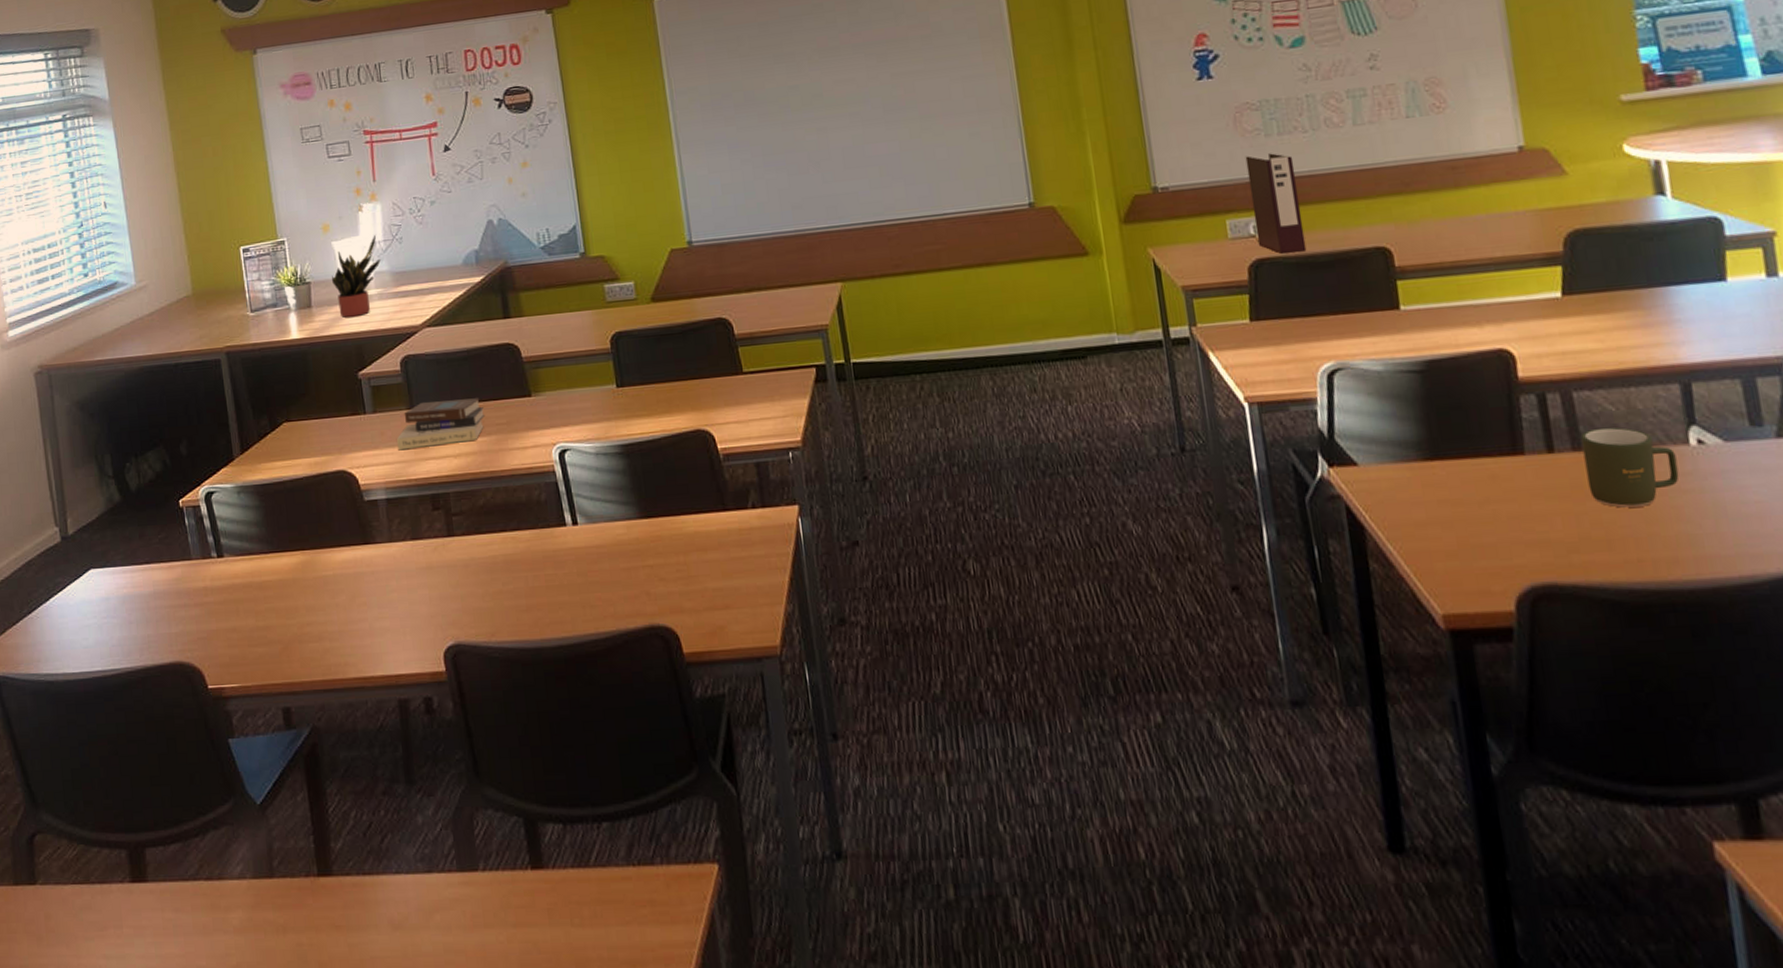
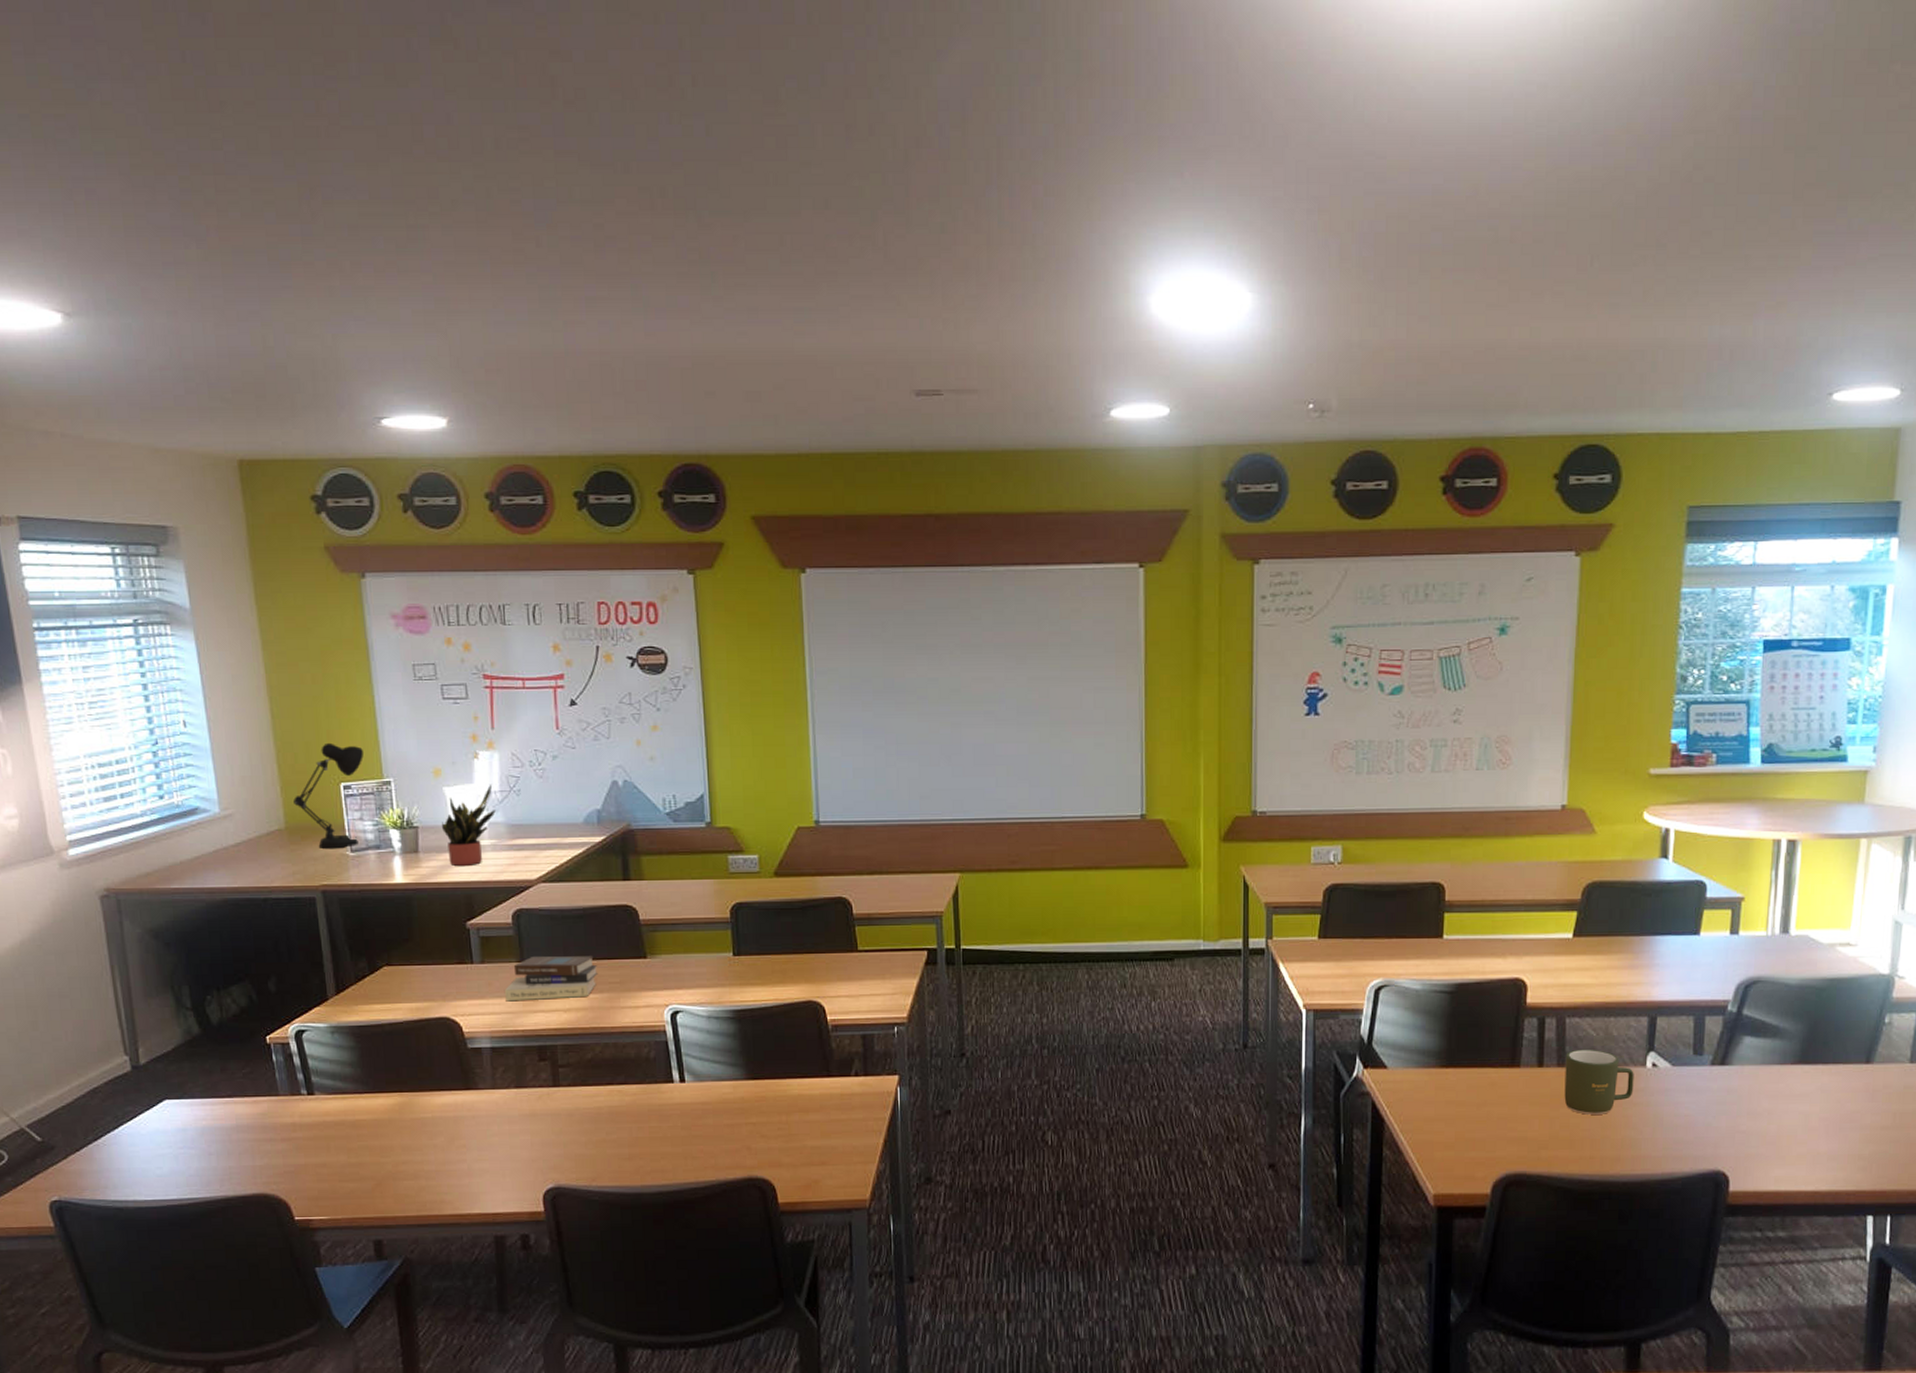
desk lamp: none [199,209,260,311] -> present [294,742,364,848]
binder: present [1245,153,1307,255] -> none [1335,790,1376,882]

